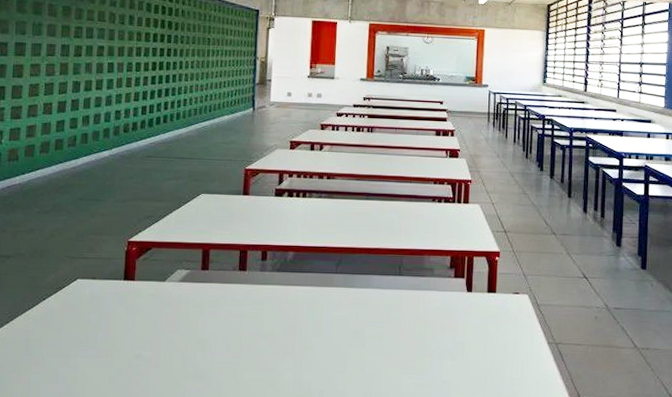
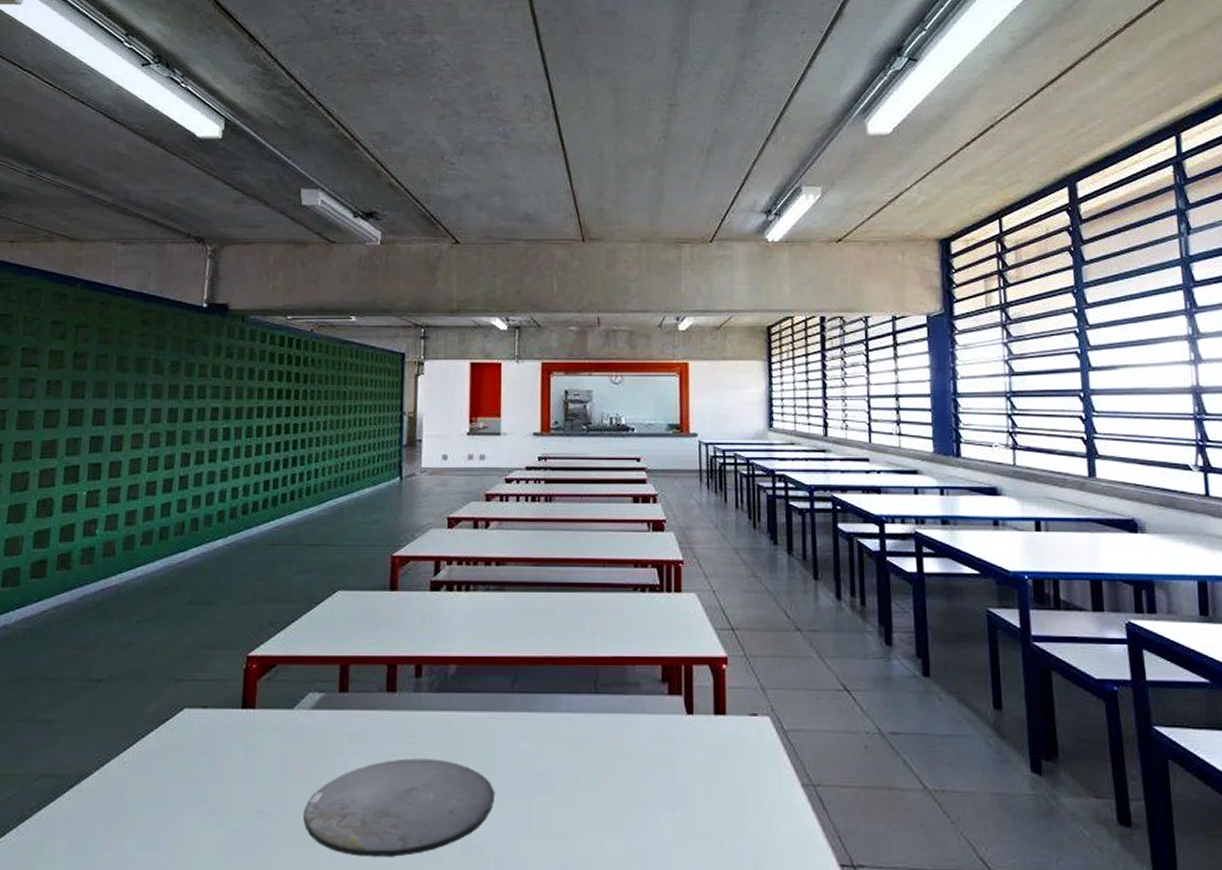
plate: none [172,319,320,389] -> present [303,758,495,857]

